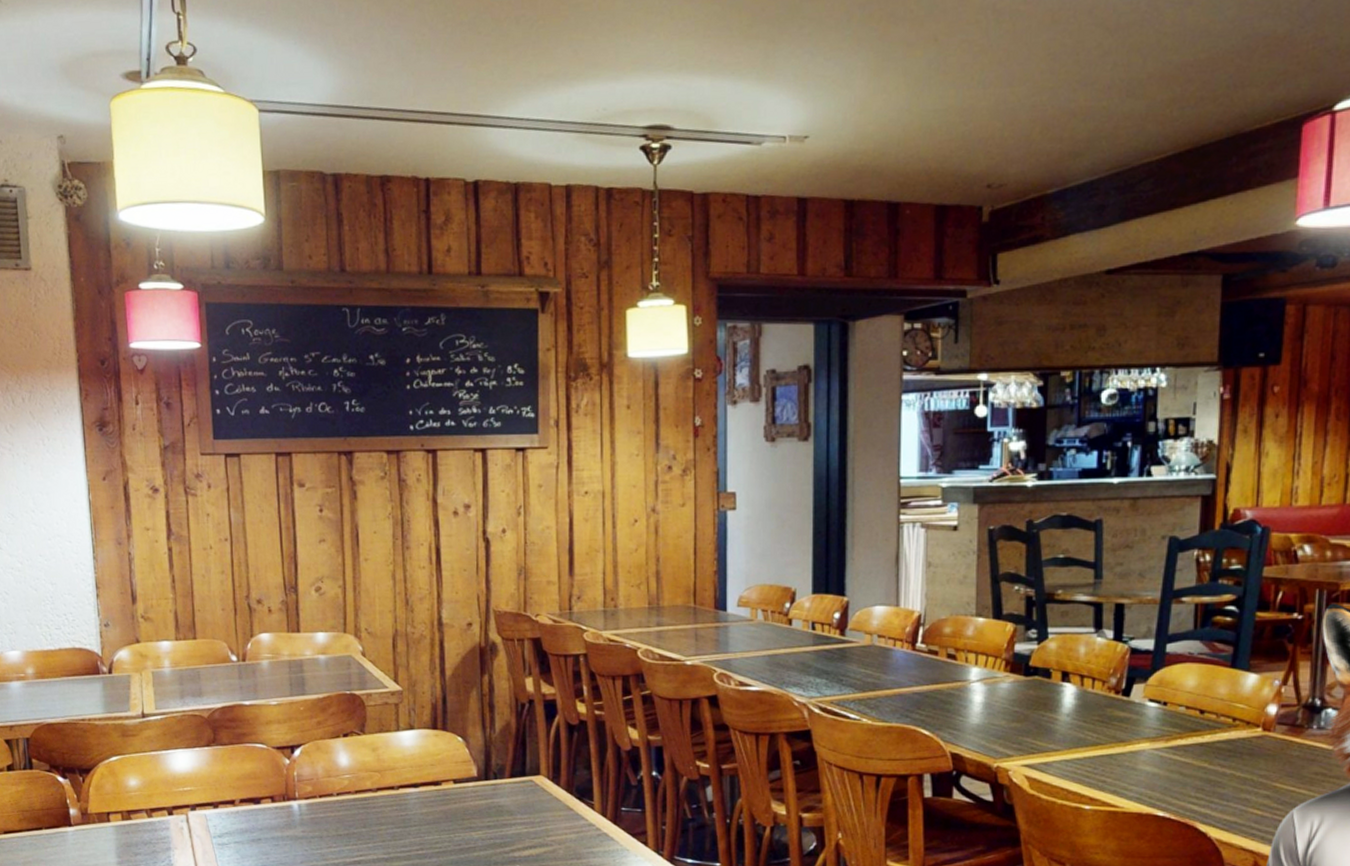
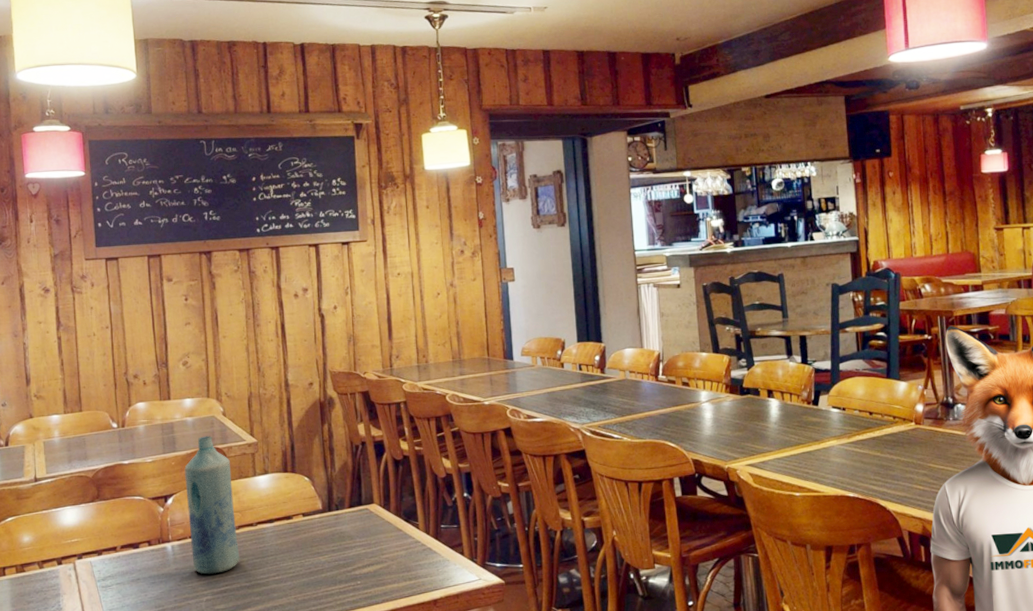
bottle: none [315,679,378,841] -> present [184,436,240,574]

